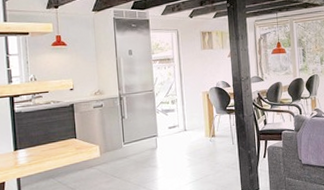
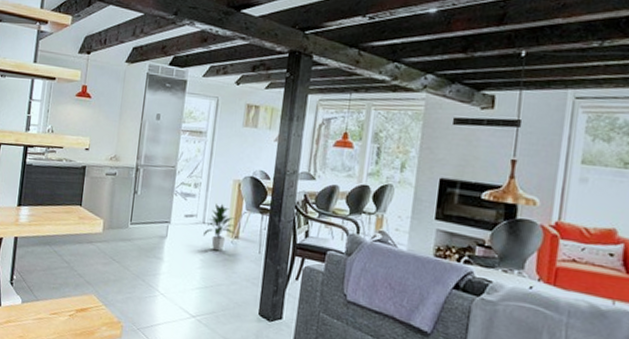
indoor plant: none [187,112,212,150] -> present [203,203,235,251]

